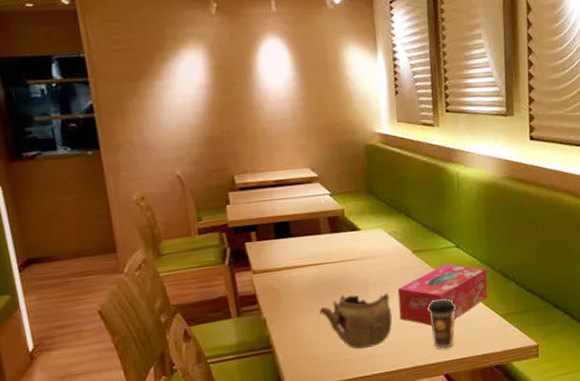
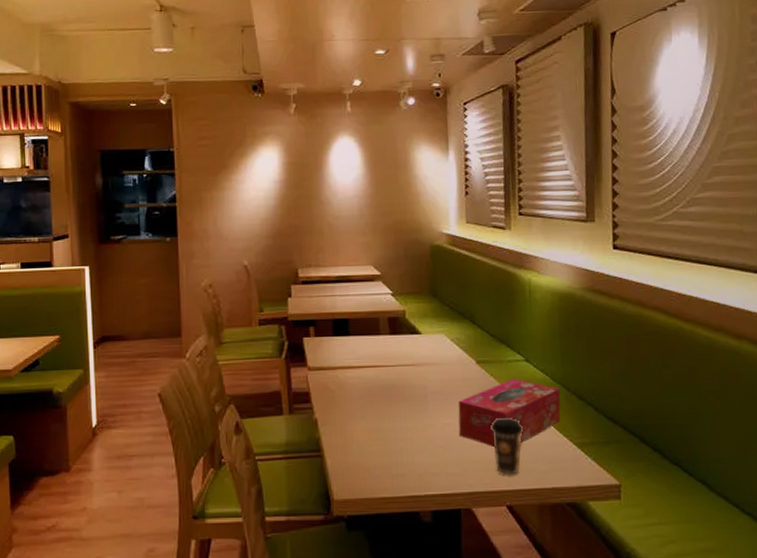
teapot: present [318,293,393,349] -> none [372,402,451,464]

